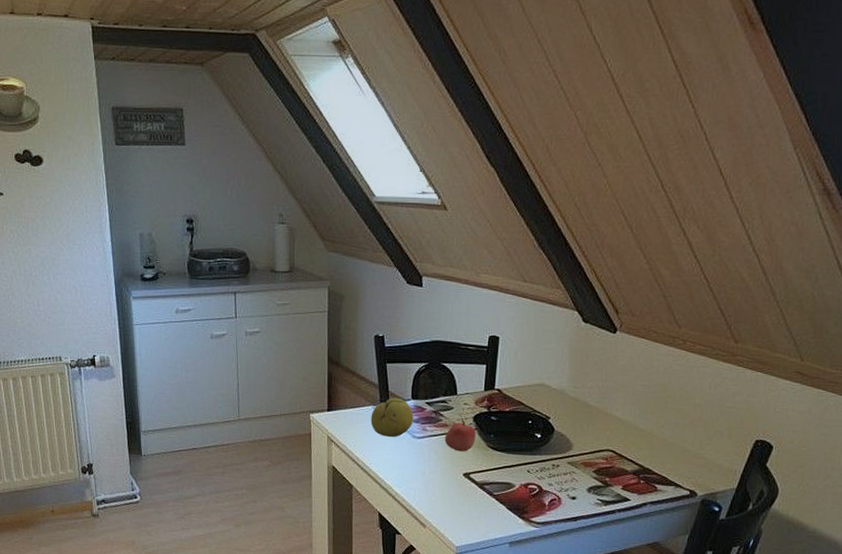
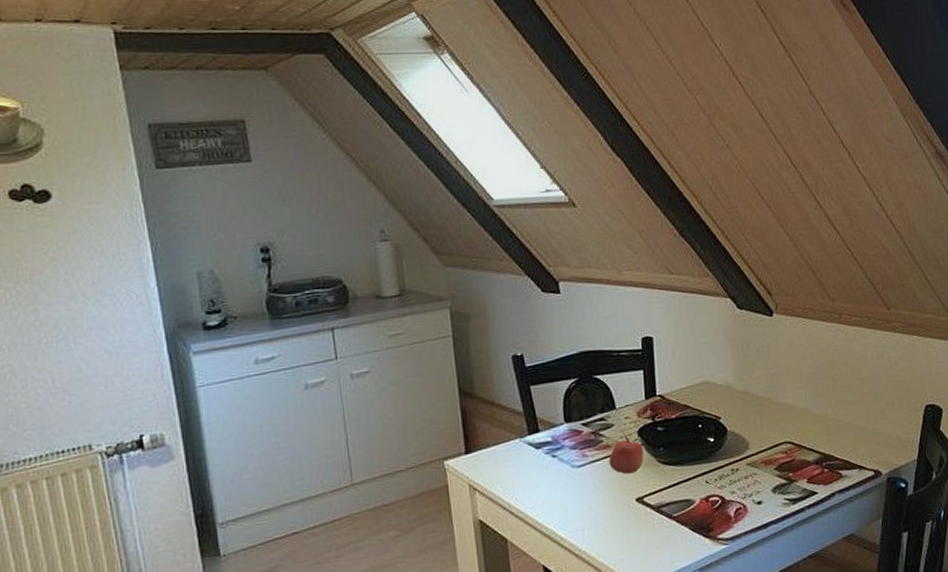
fruit: present [371,397,414,437] -> none [519,423,571,473]

